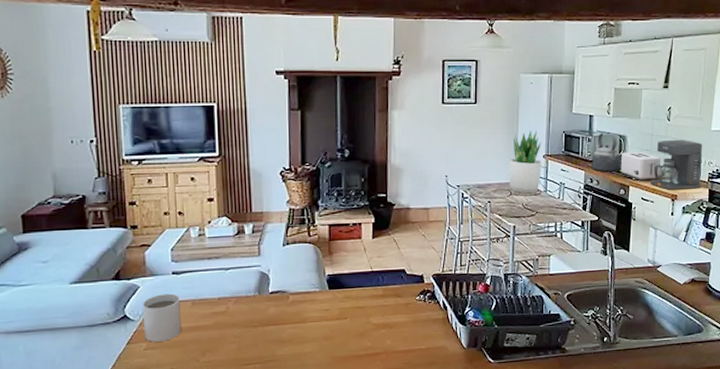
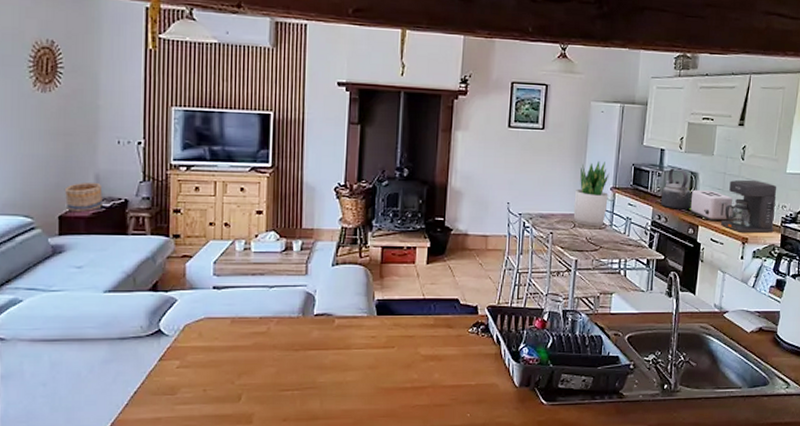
basket: none [24,181,62,211] -> present [64,182,103,212]
mug: present [142,293,181,342] -> none [177,309,219,360]

